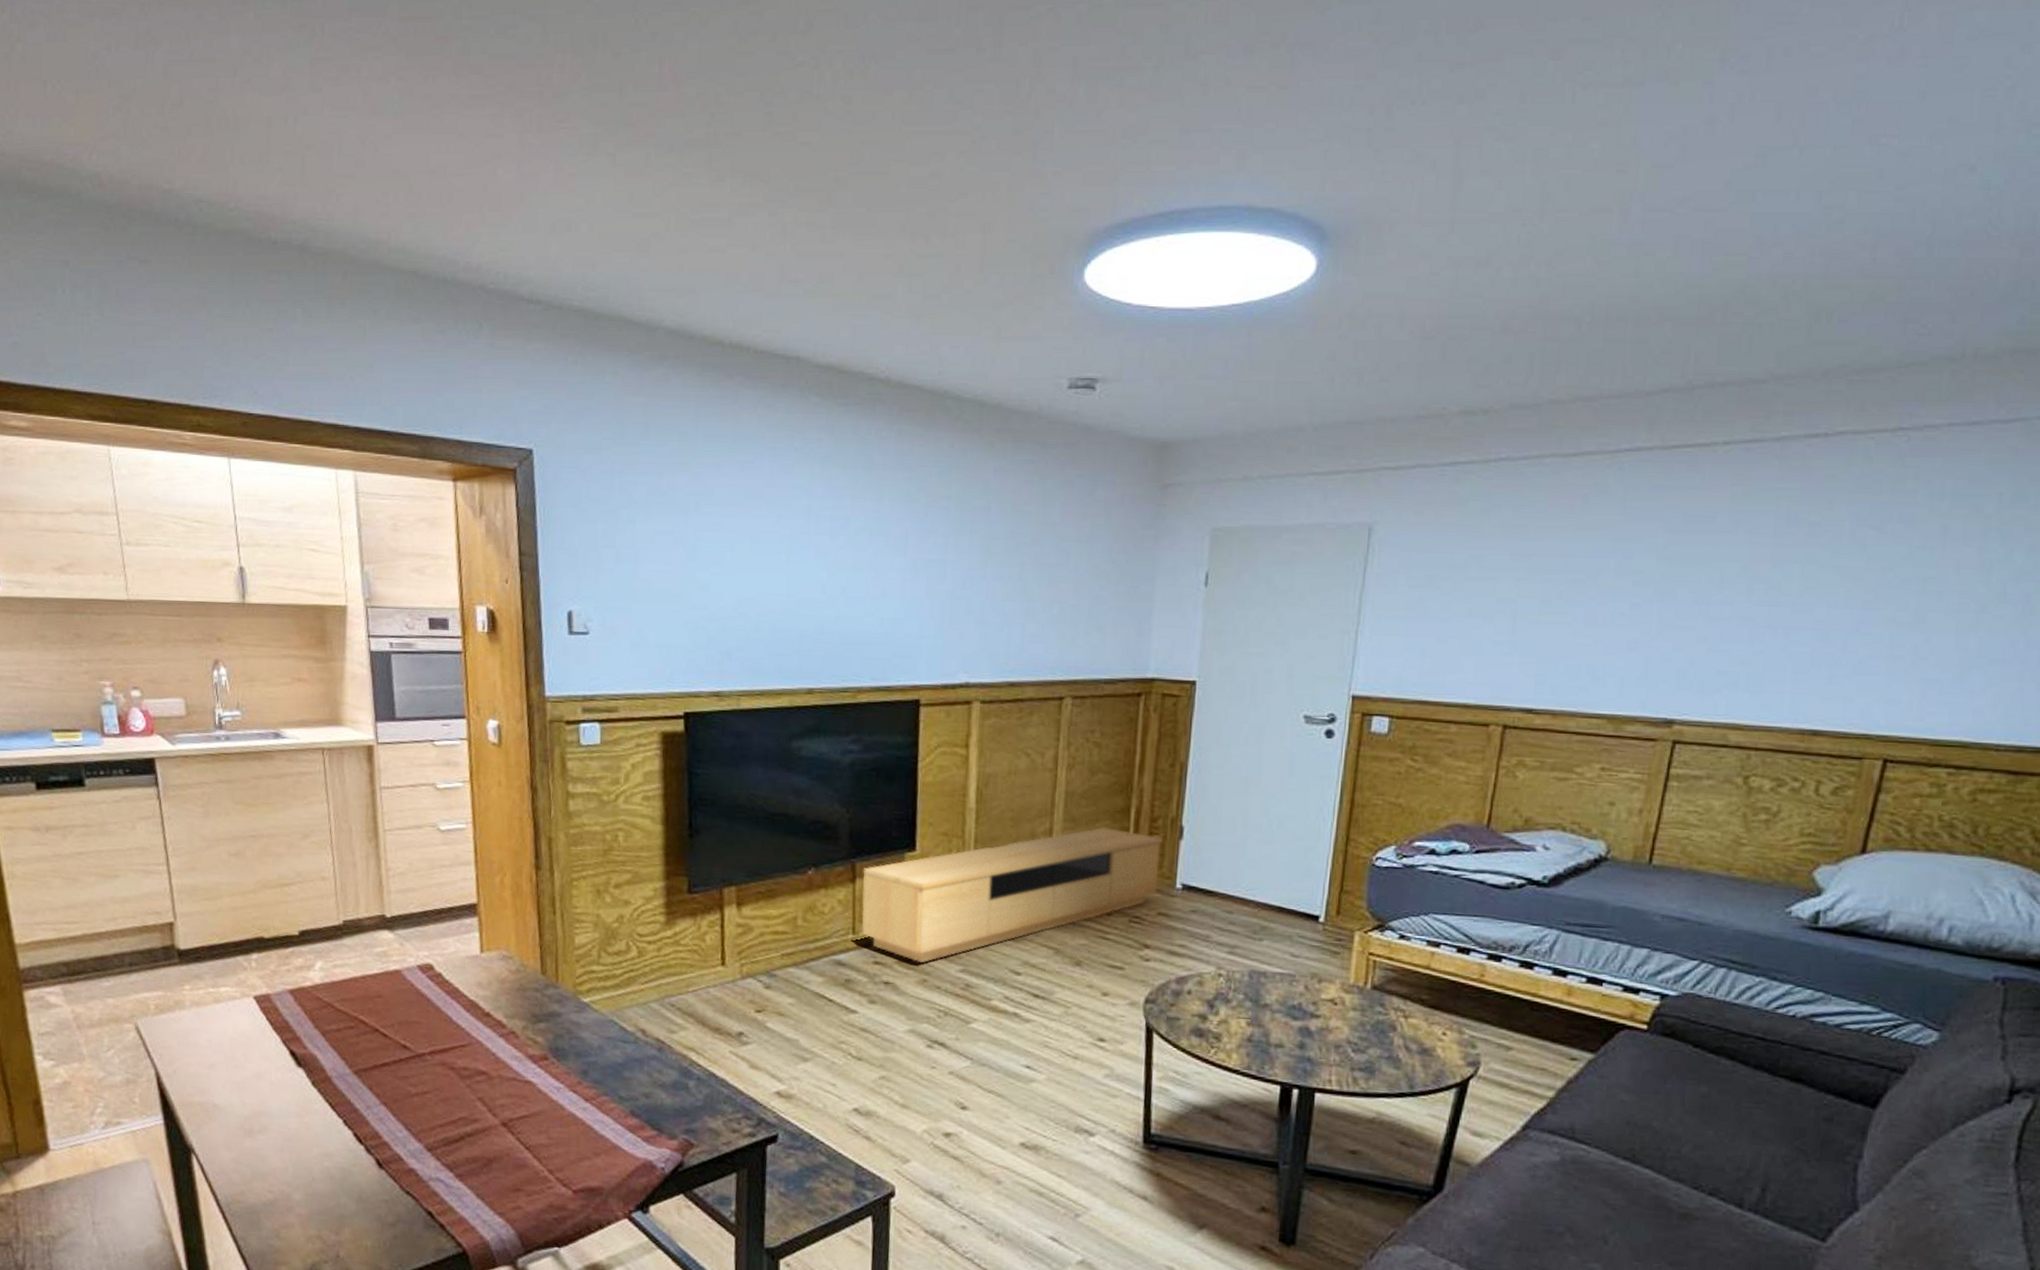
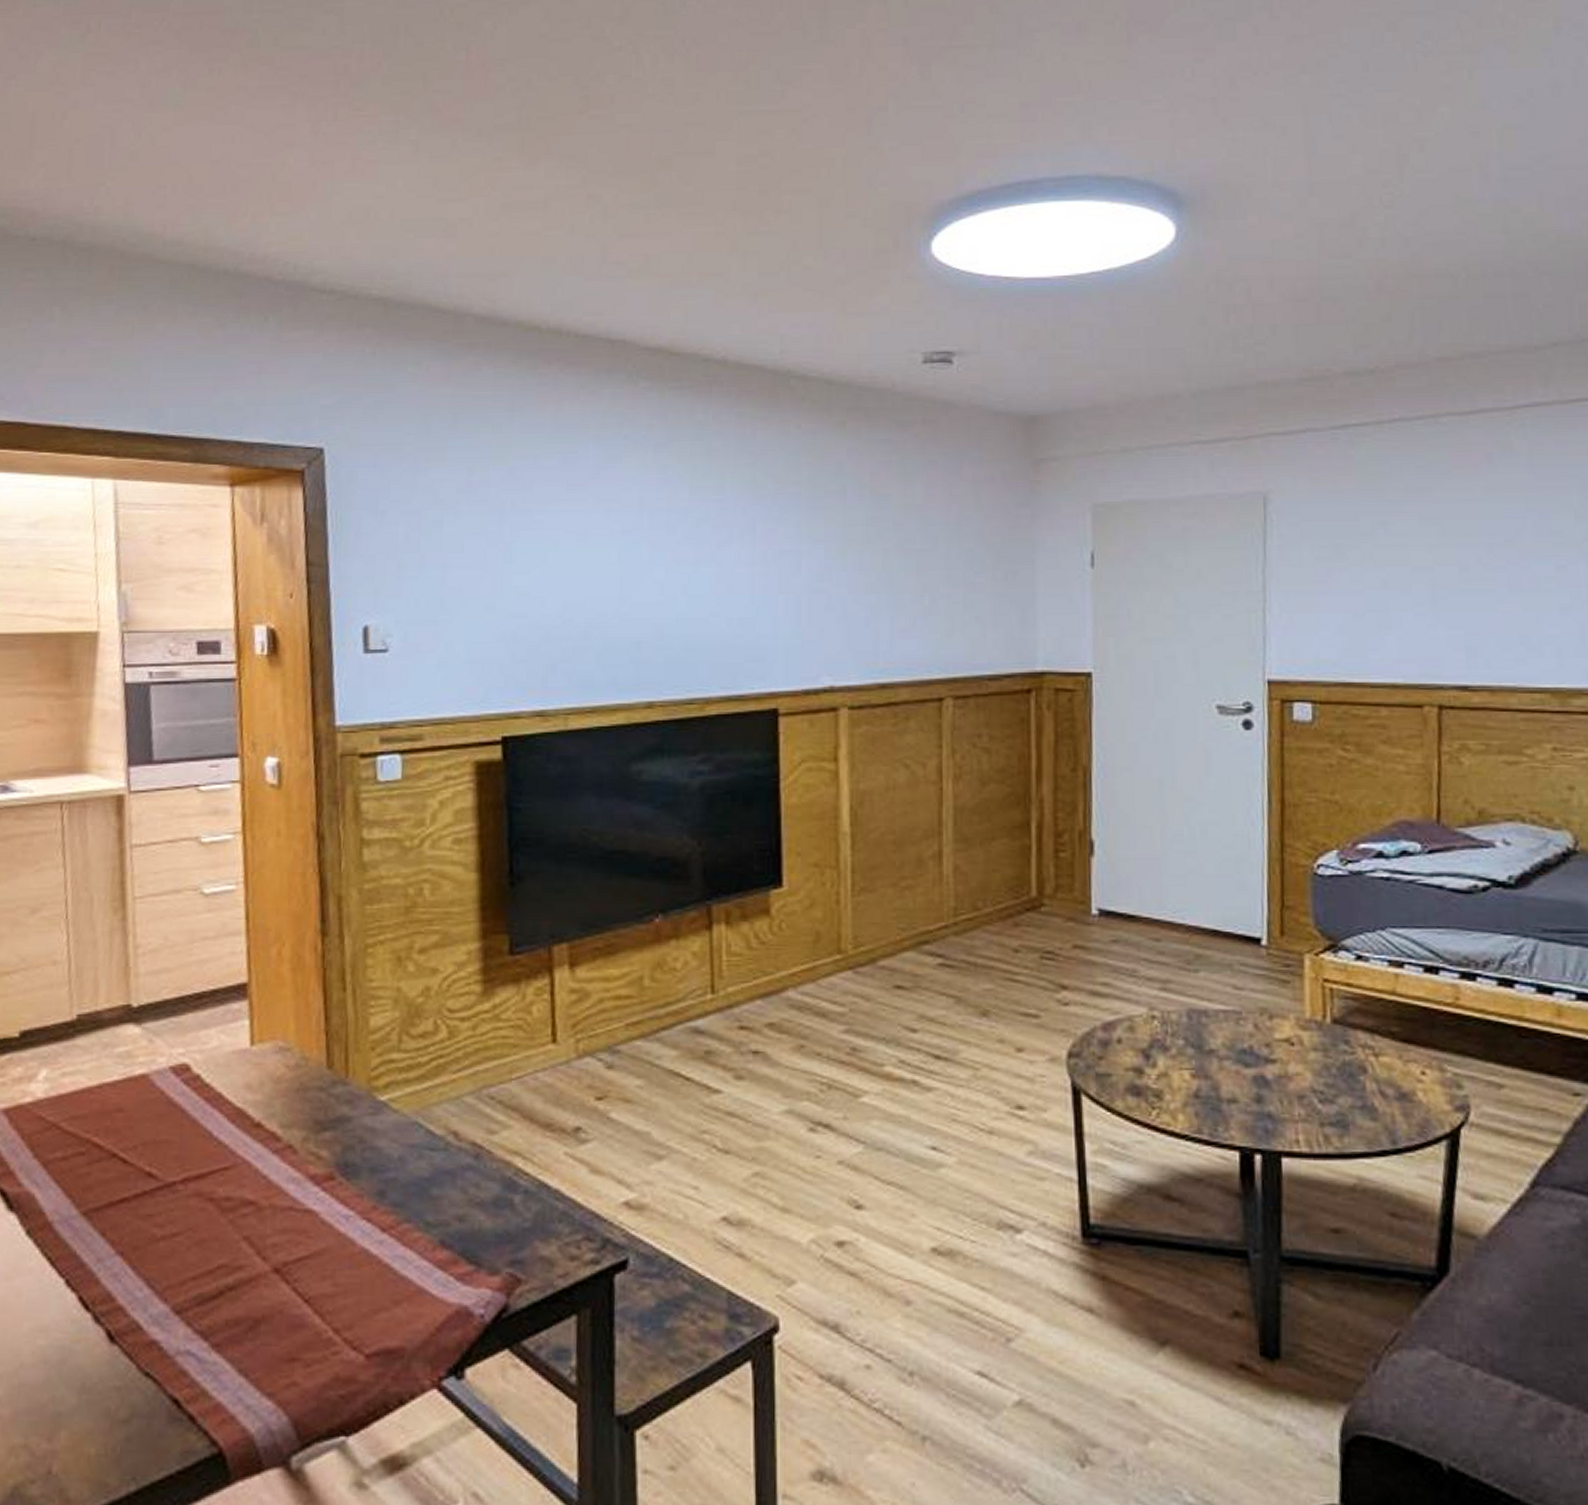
media console: present [861,827,1162,963] -> none [721,847,1070,1024]

